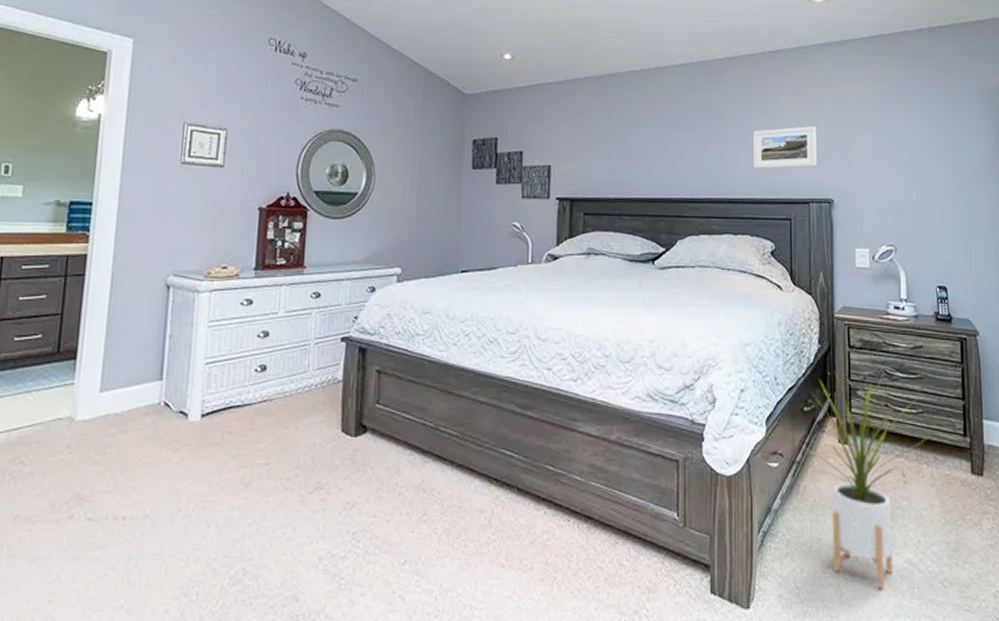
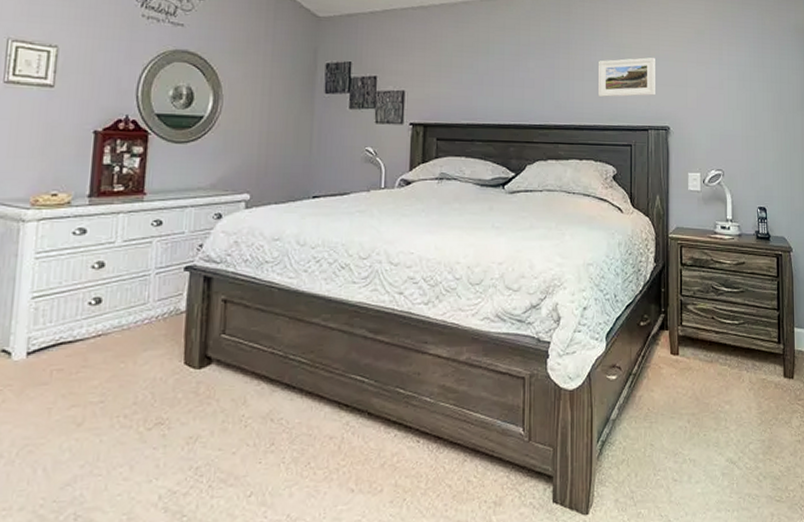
house plant: present [804,371,928,590] -> none [640,288,748,488]

